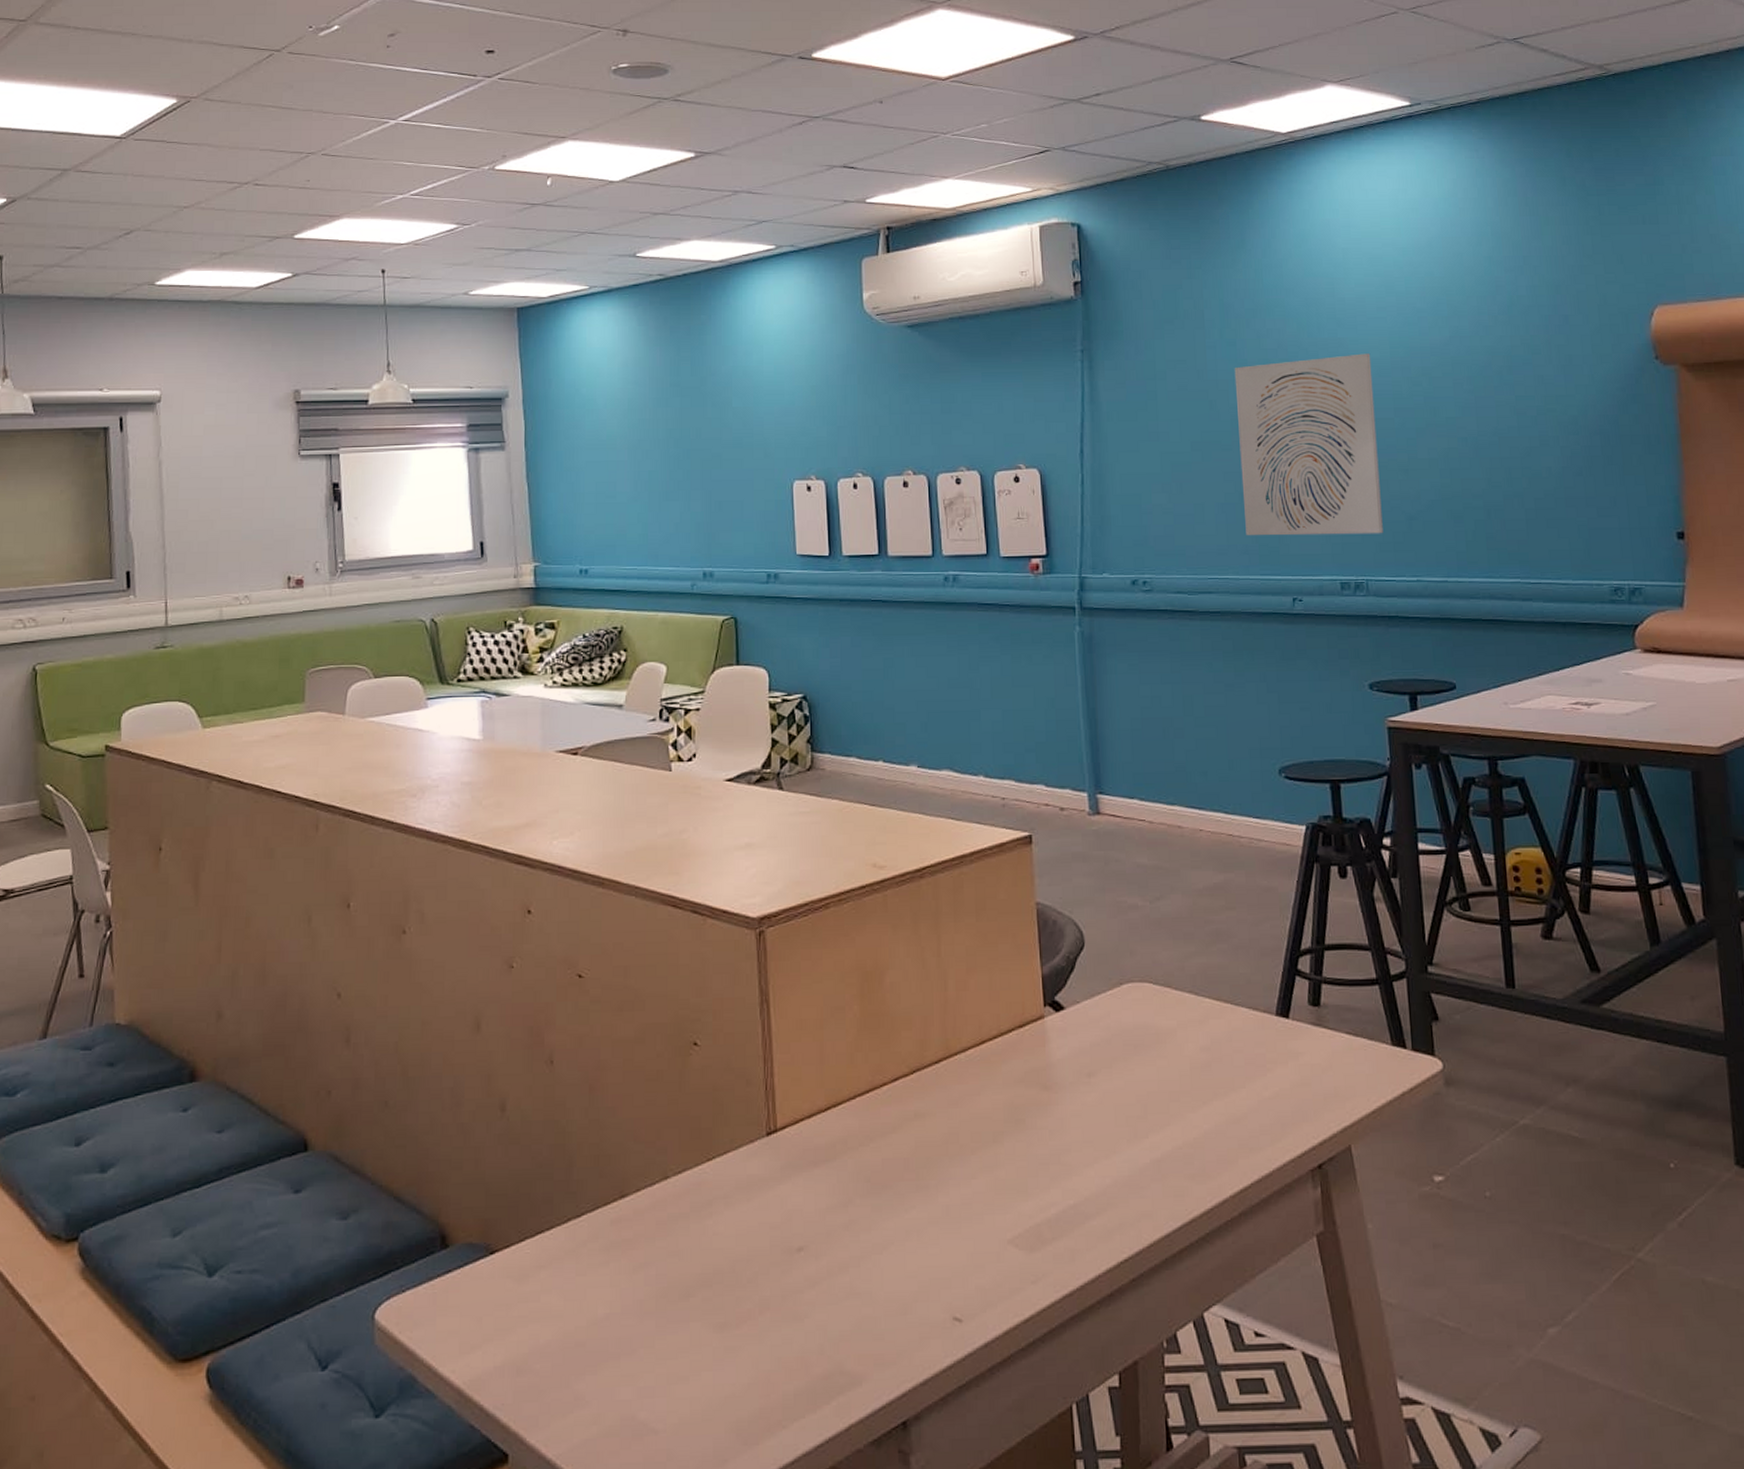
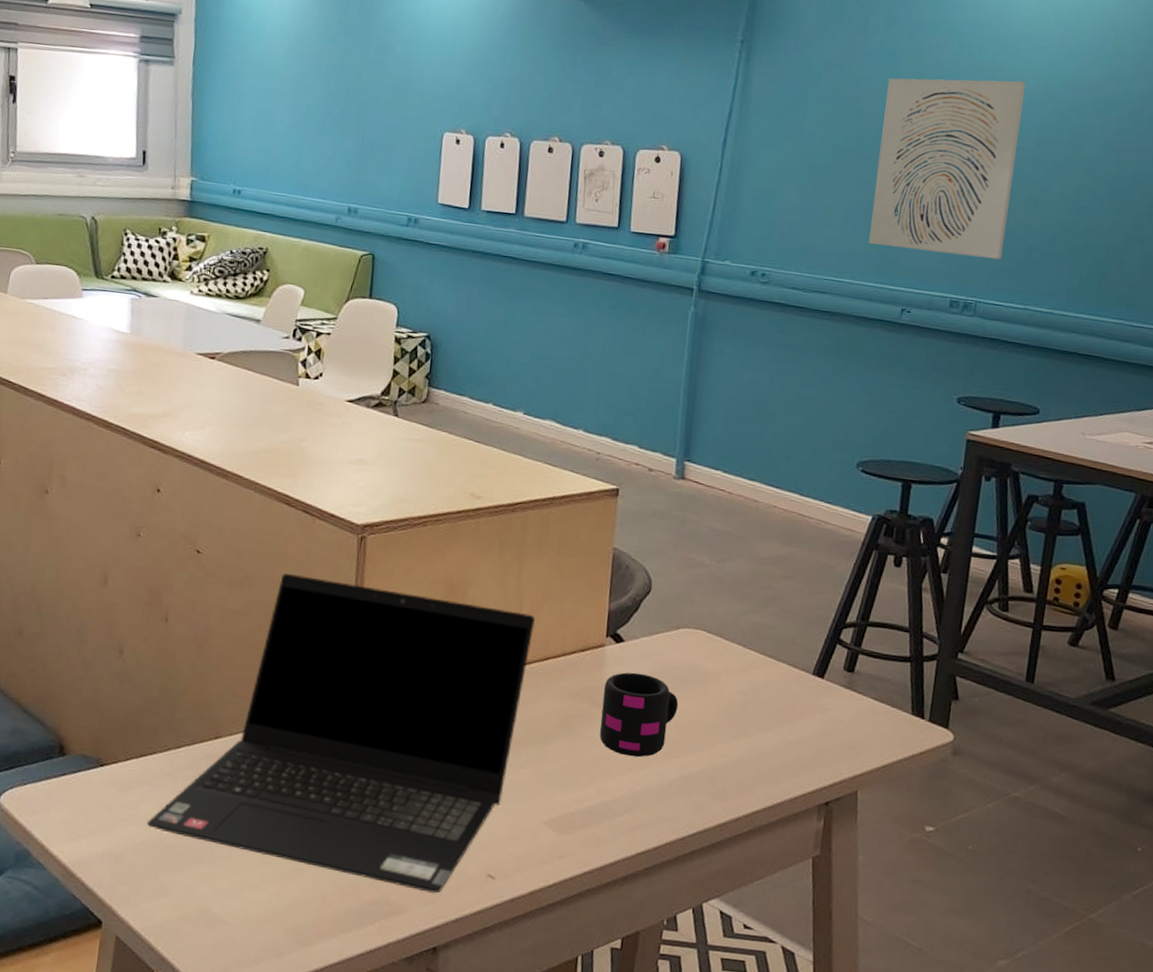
laptop computer: none [550,986,964,1352] -> present [146,573,535,893]
mug: none [1050,1043,1137,1145] -> present [599,672,679,758]

